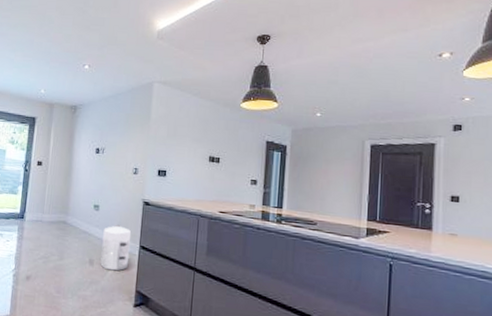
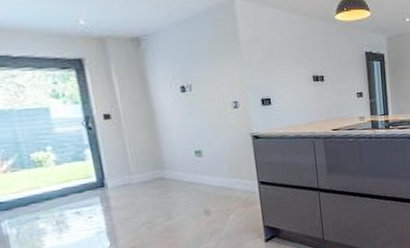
waste bin: present [100,224,131,271] -> none [213,165,251,215]

